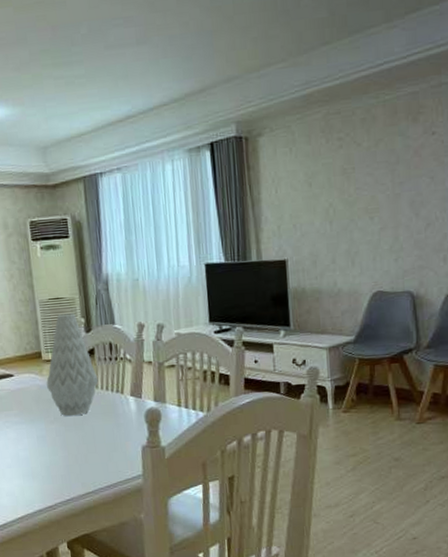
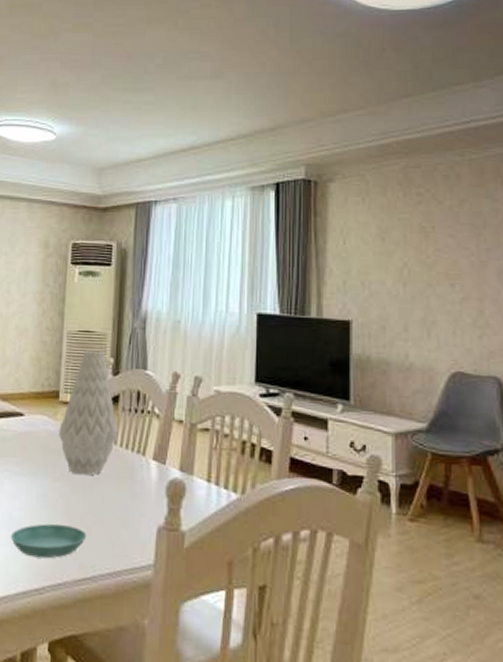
saucer: none [21,456,85,484] -> present [11,524,87,559]

